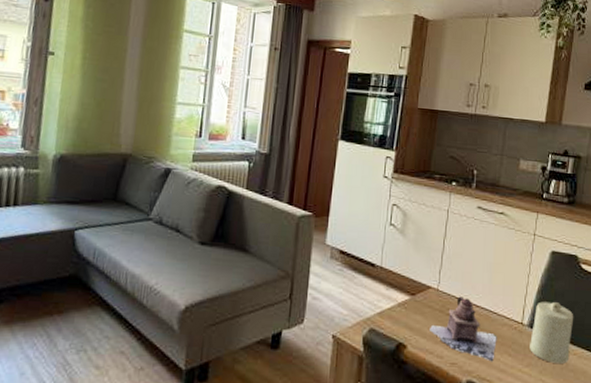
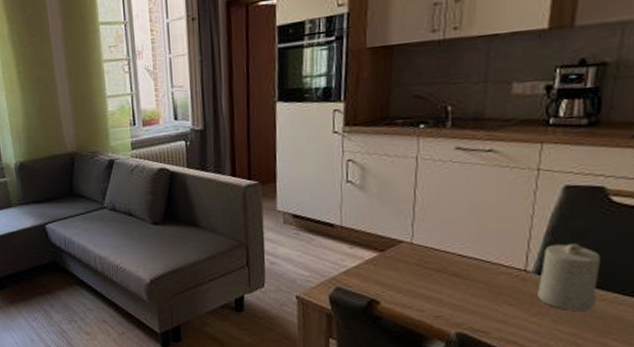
teapot: present [430,296,497,362] -> none [406,247,493,313]

